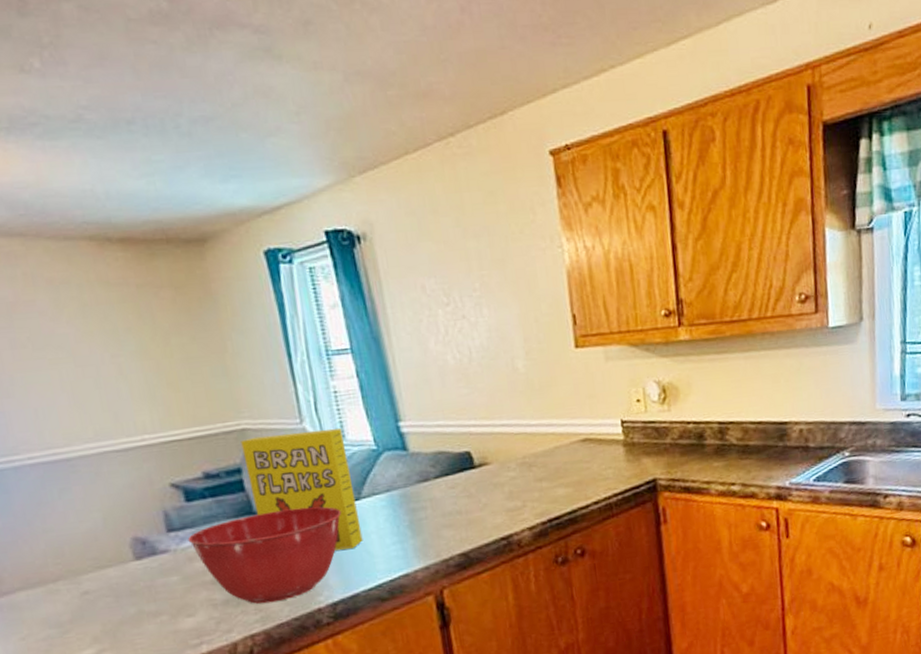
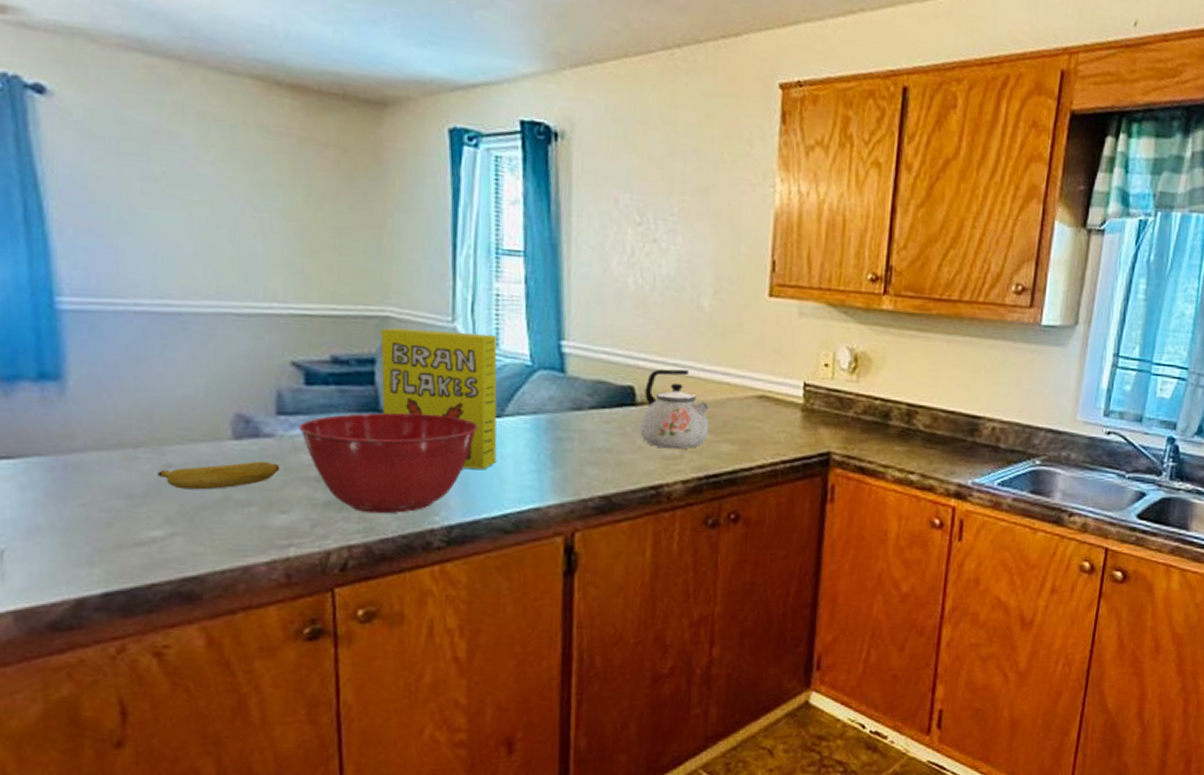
banana: none [78,574,180,611] -> present [157,460,280,490]
kettle: none [480,428,544,502] -> present [640,369,709,450]

